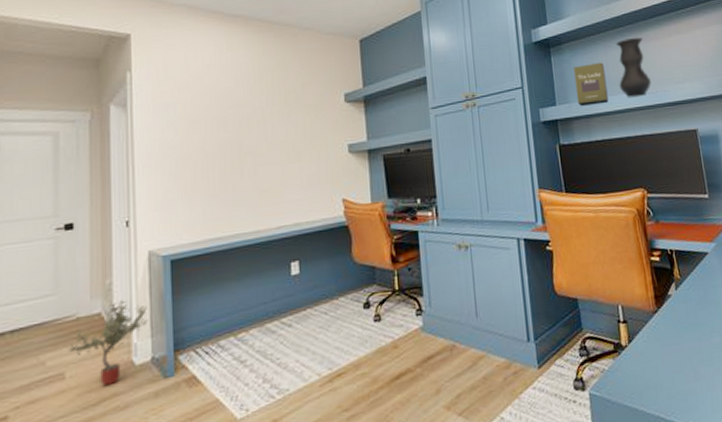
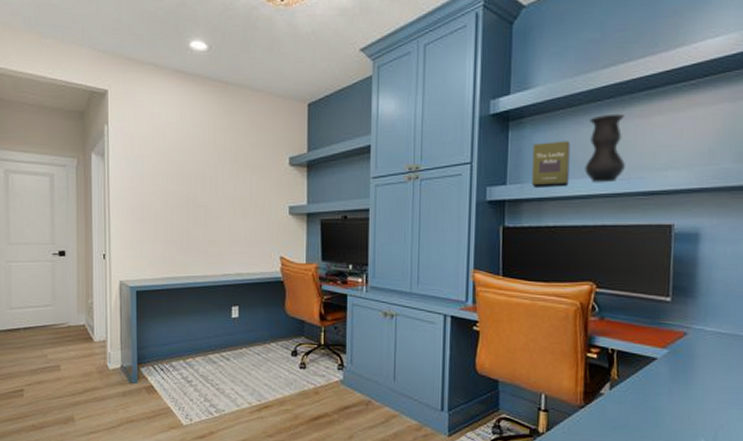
potted tree: present [68,300,149,386] -> none [62,317,119,381]

